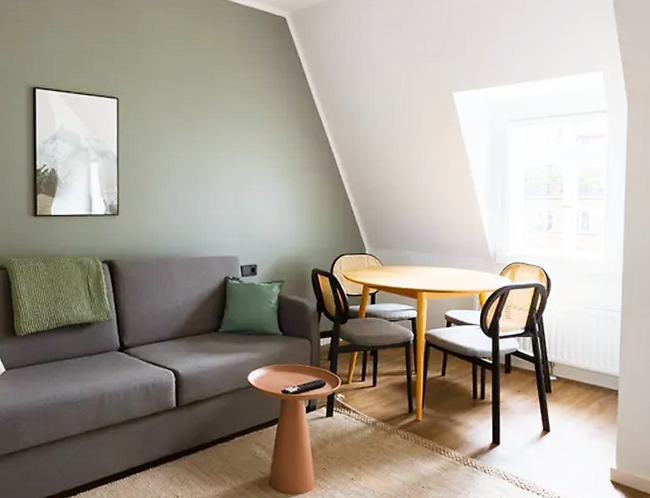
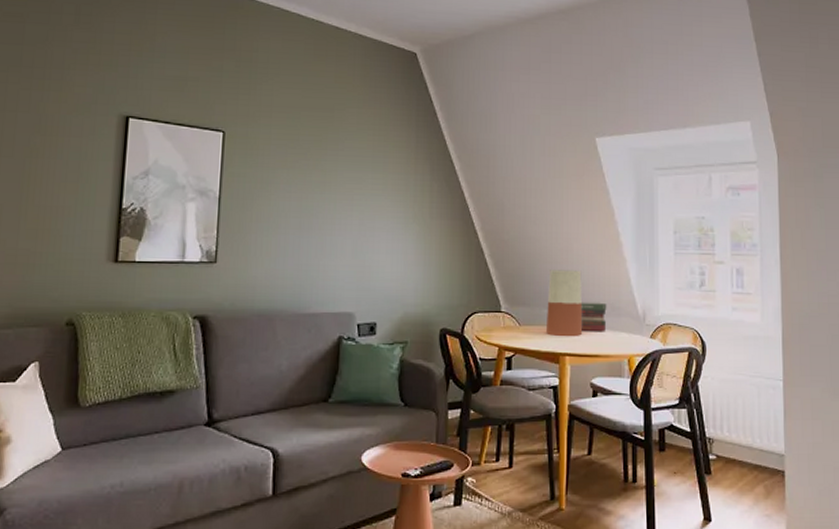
vase: none [406,216,439,274] -> present [547,270,583,336]
books: none [437,244,461,271] -> present [580,302,607,332]

